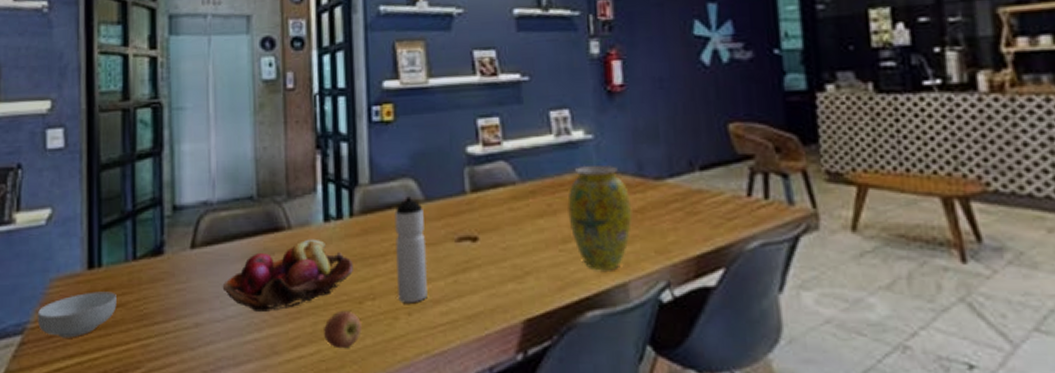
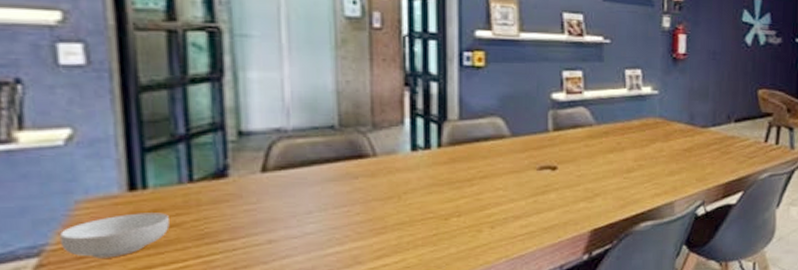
fruit basket: present [222,238,353,312] -> none [299,165,440,228]
apple: present [324,312,362,349] -> none [409,227,446,257]
water bottle: present [394,196,428,304] -> none [482,132,510,219]
vase: present [567,165,633,271] -> none [633,114,683,193]

